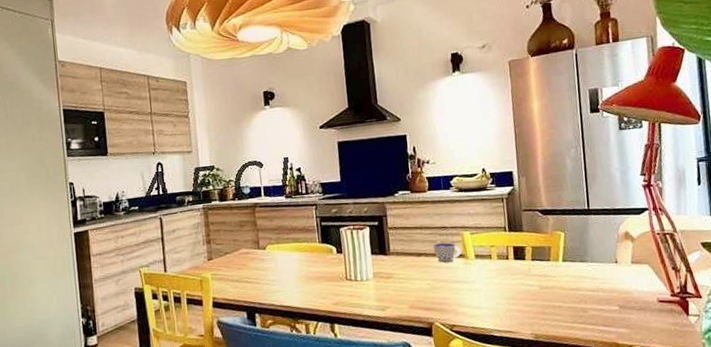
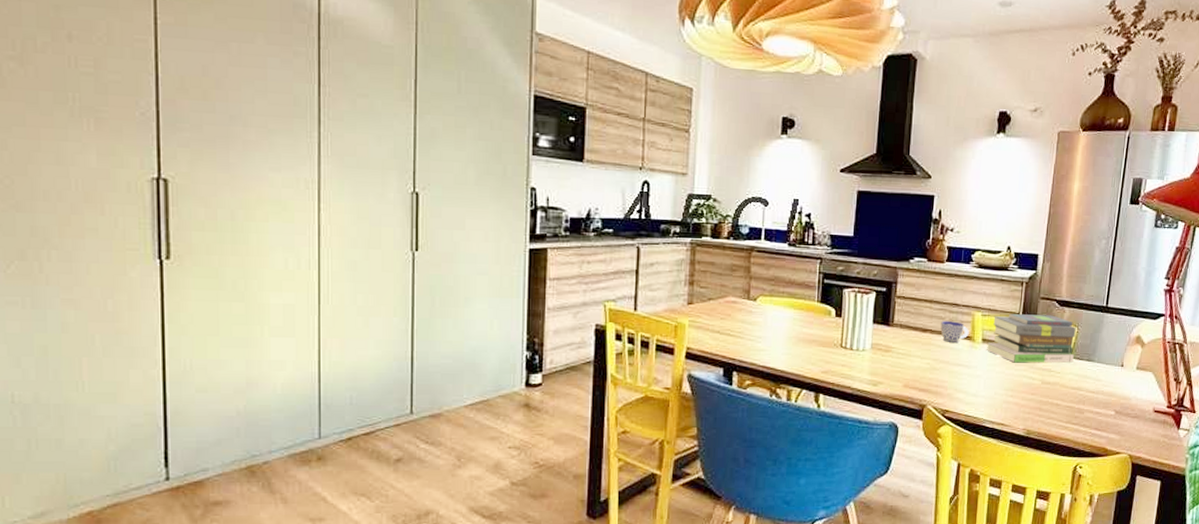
books: none [480,224,567,273] -> present [987,314,1076,363]

